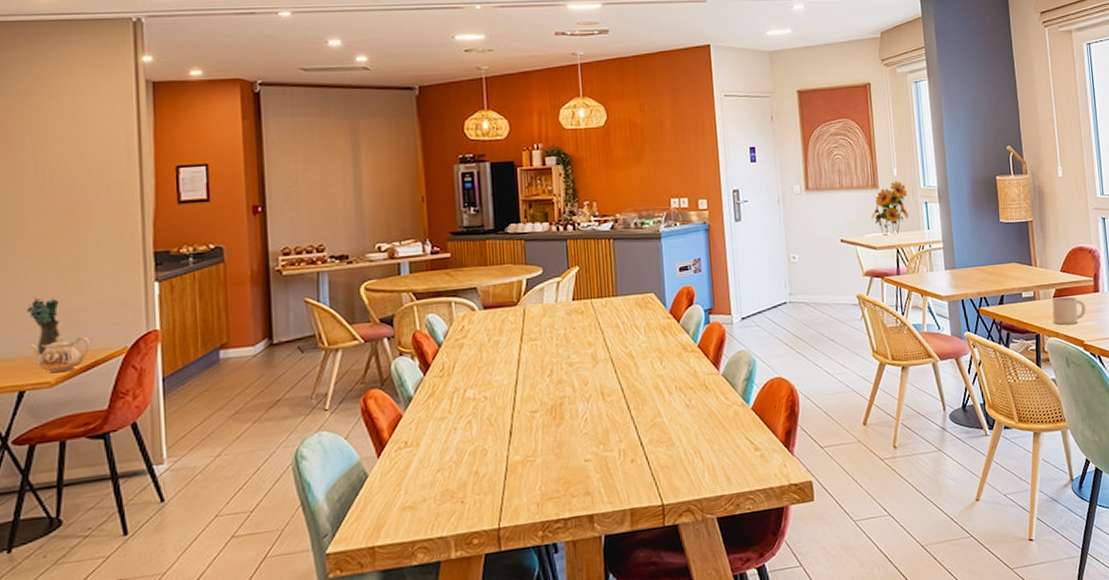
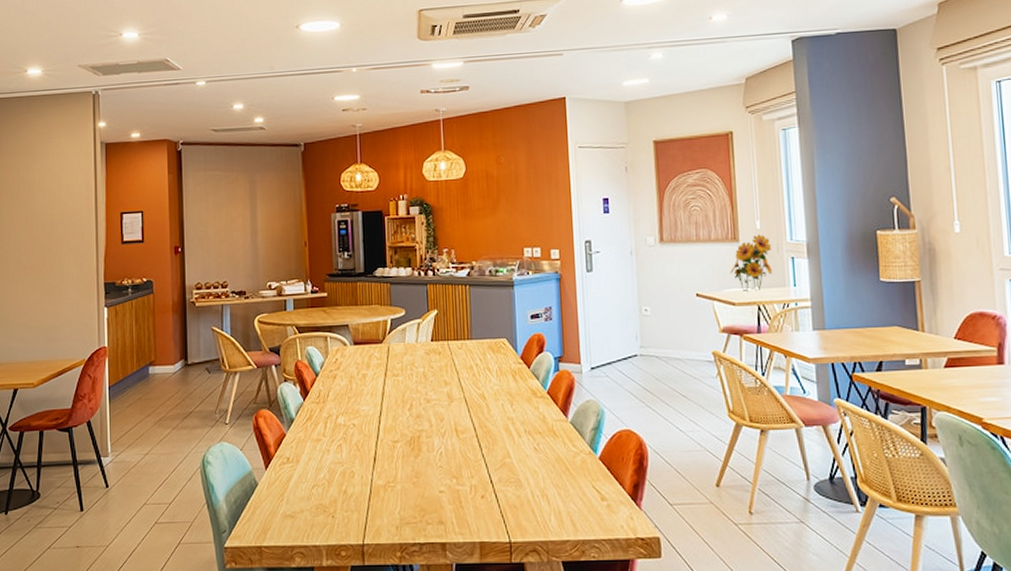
vase: present [26,297,61,355] -> none [19,316,41,361]
teapot: present [27,335,91,374] -> none [20,347,61,377]
mug: present [1052,296,1086,325] -> none [942,367,987,399]

